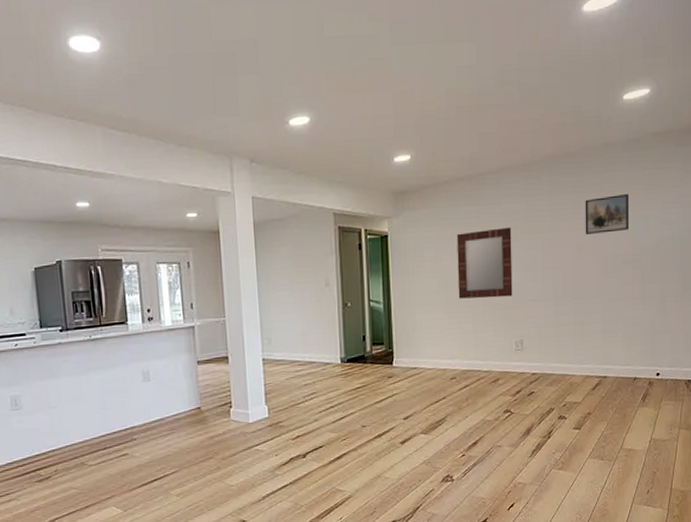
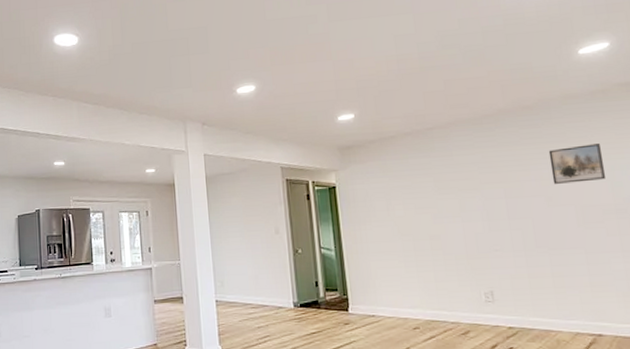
home mirror: present [456,227,513,299] -> none [407,178,476,248]

